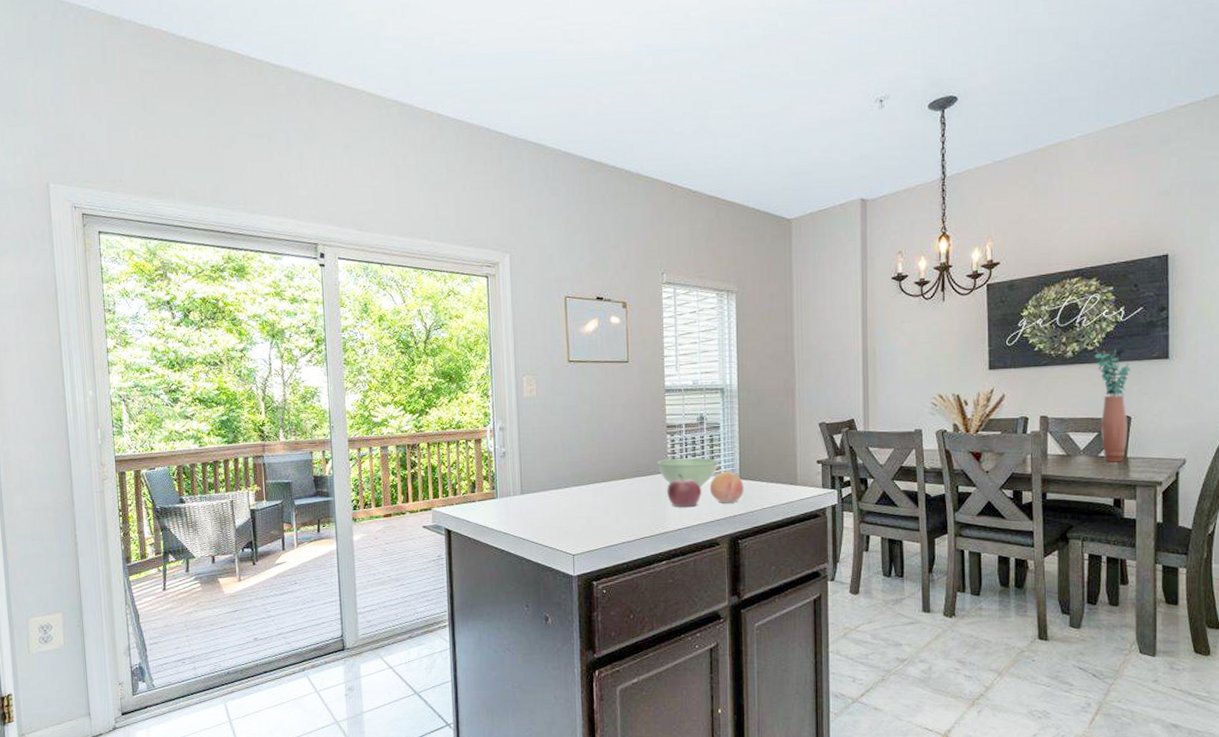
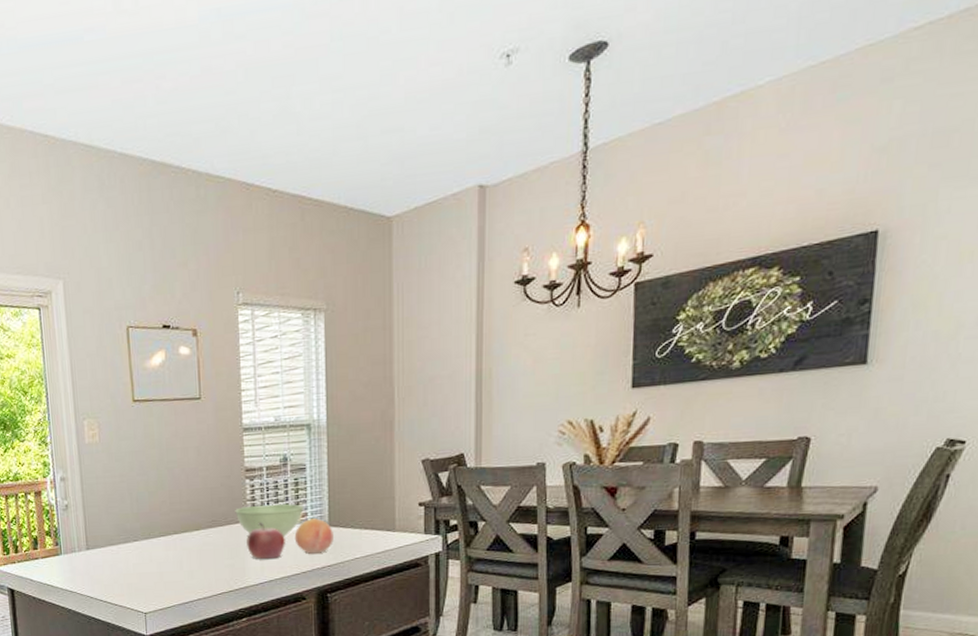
vase: present [1094,348,1130,463] -> none [768,355,814,494]

